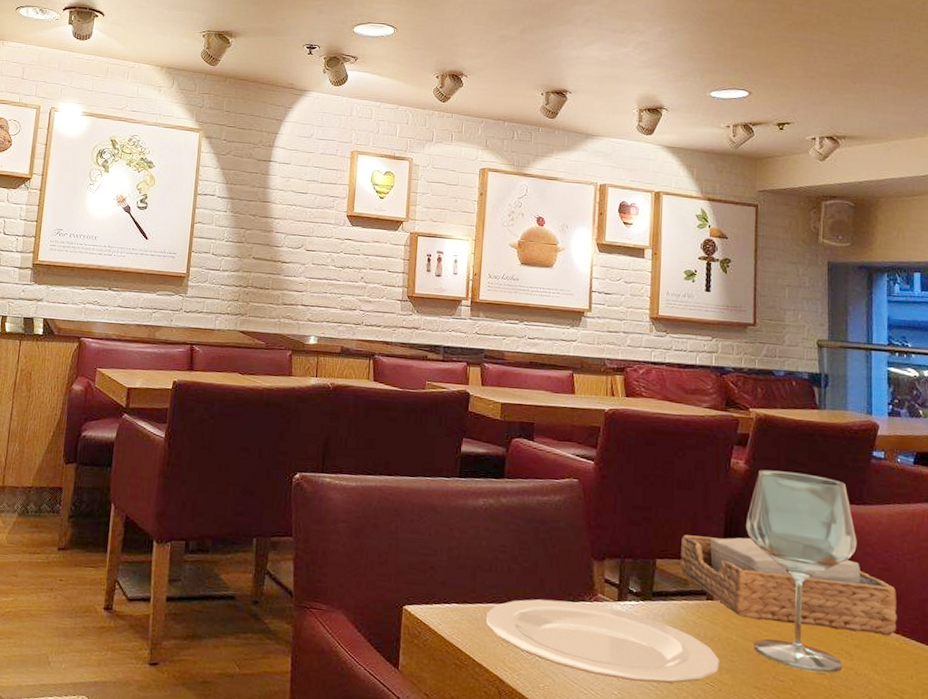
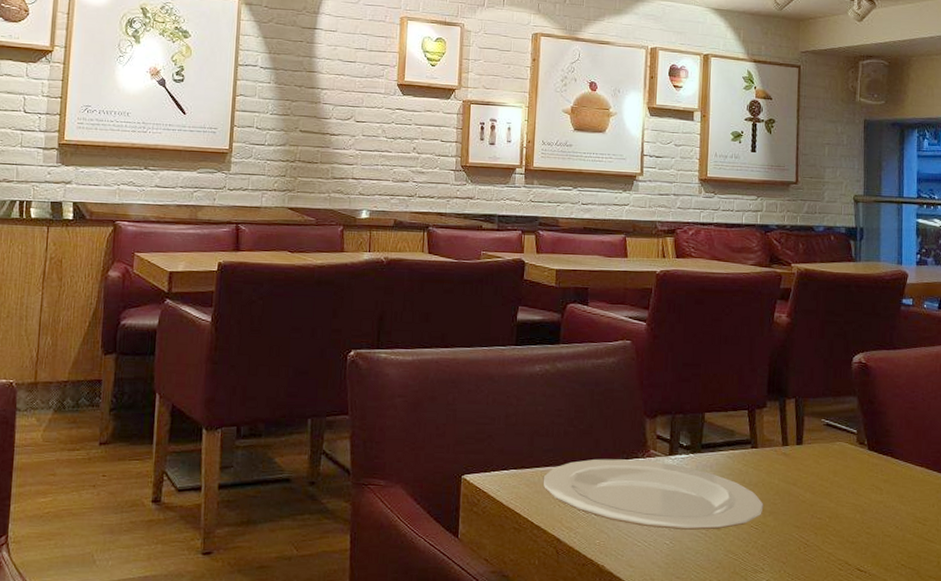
napkin holder: present [680,535,898,635] -> none [727,387,922,469]
wine glass: present [745,469,857,674] -> none [787,321,887,508]

